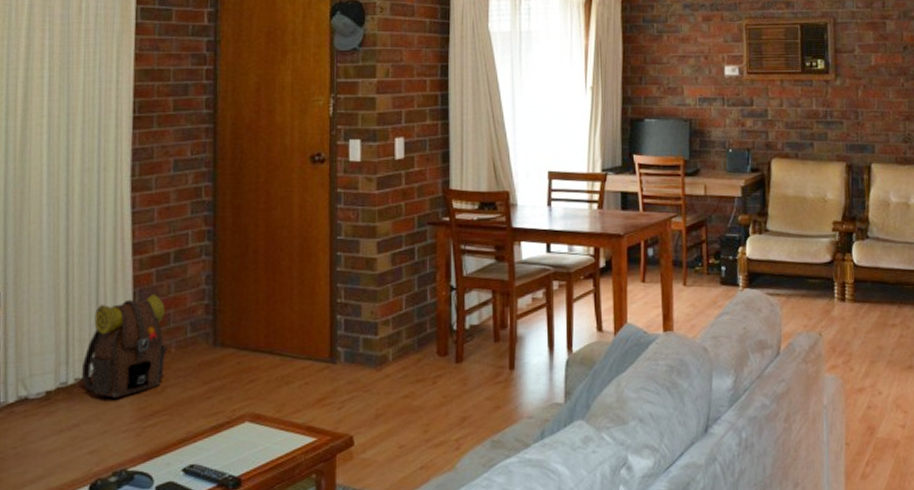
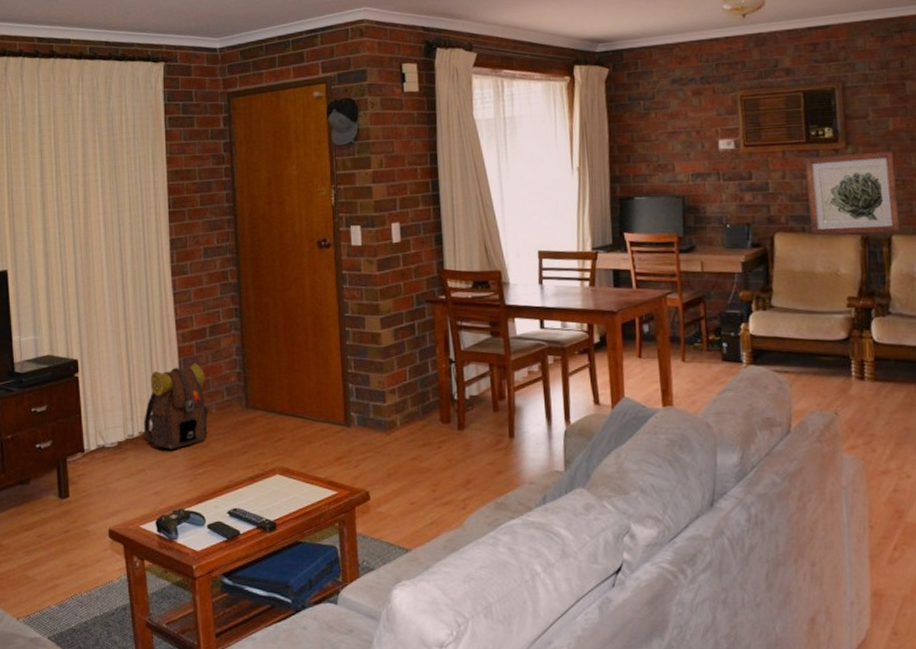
wall art: none [800,84,879,162] -> present [804,151,901,235]

